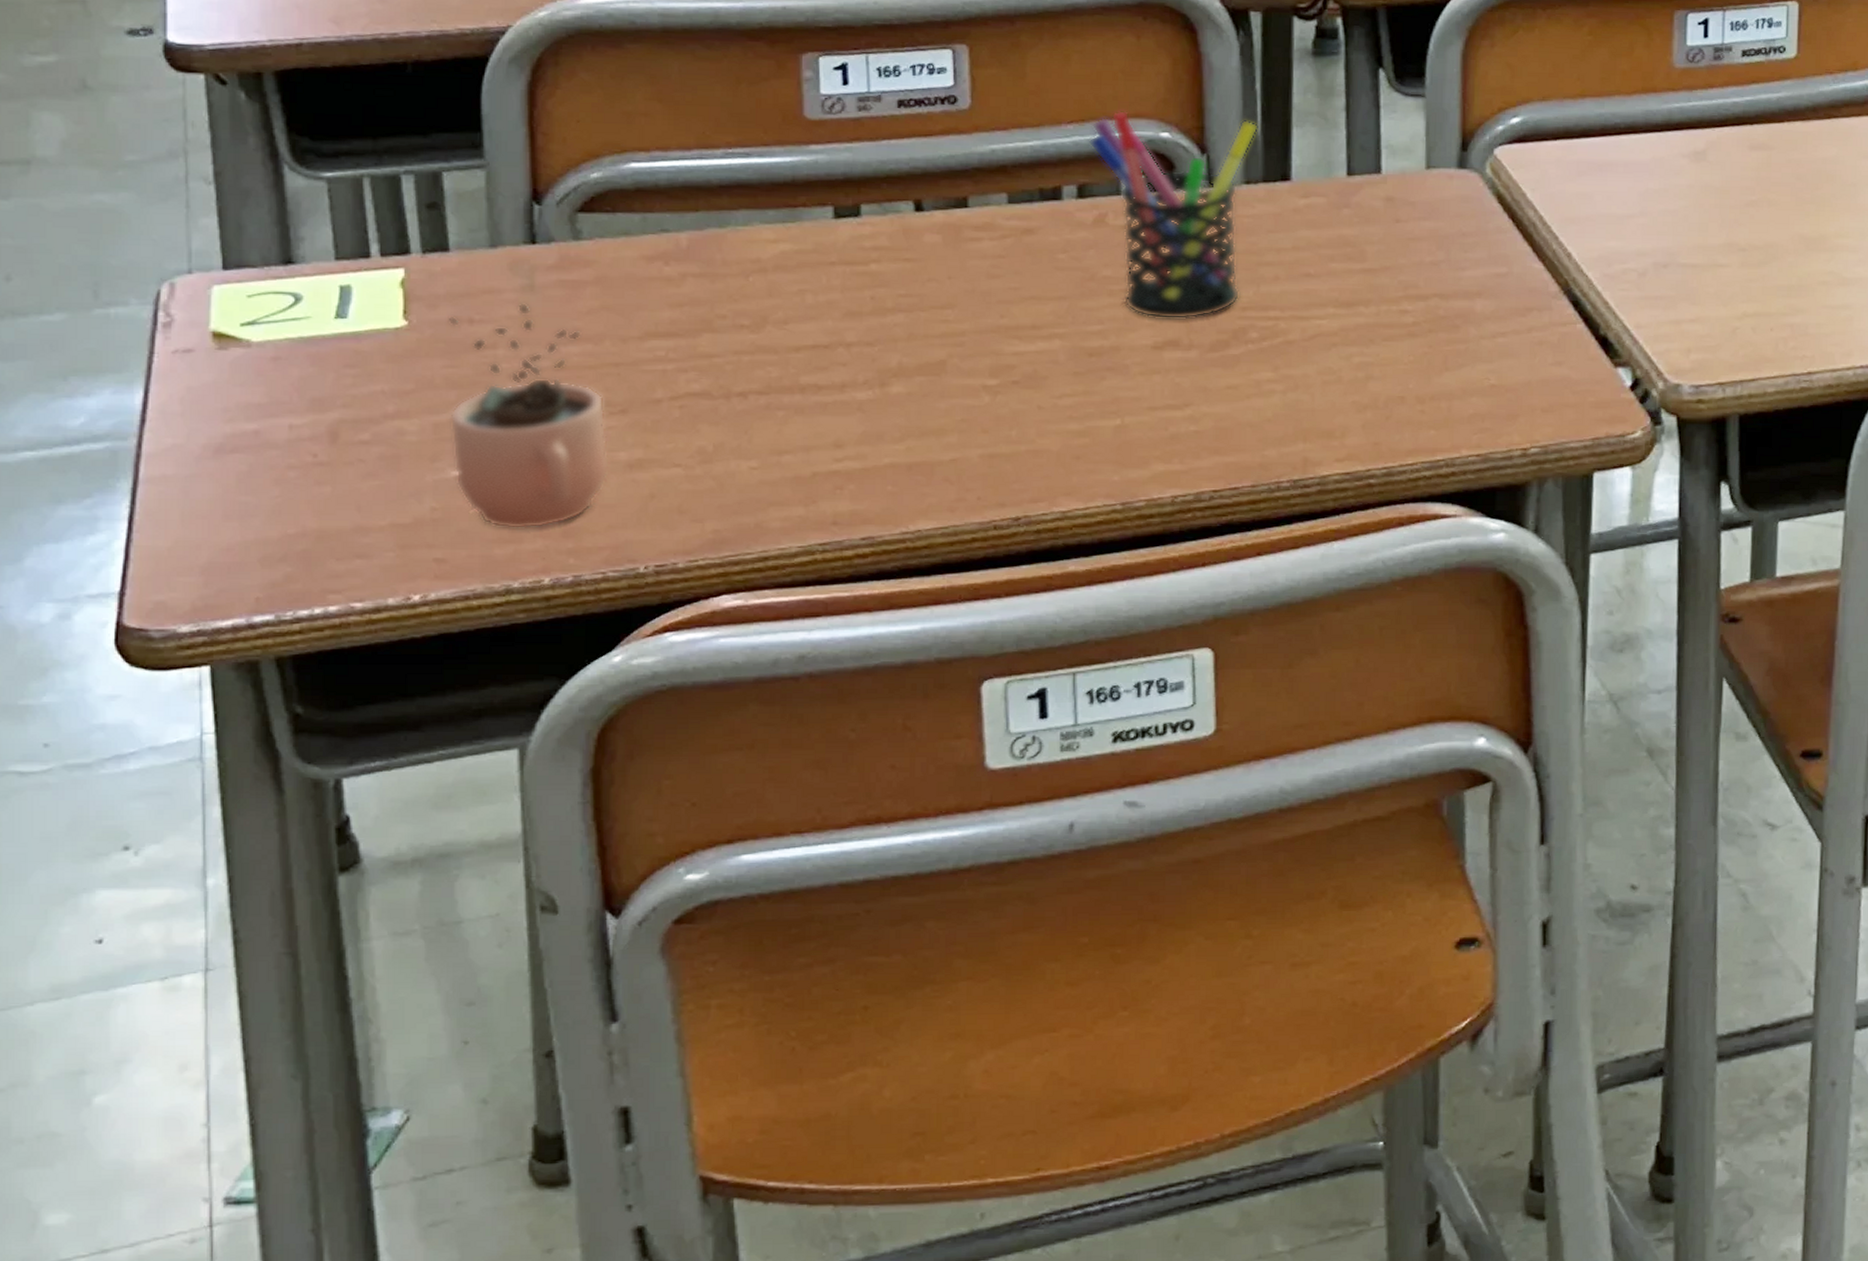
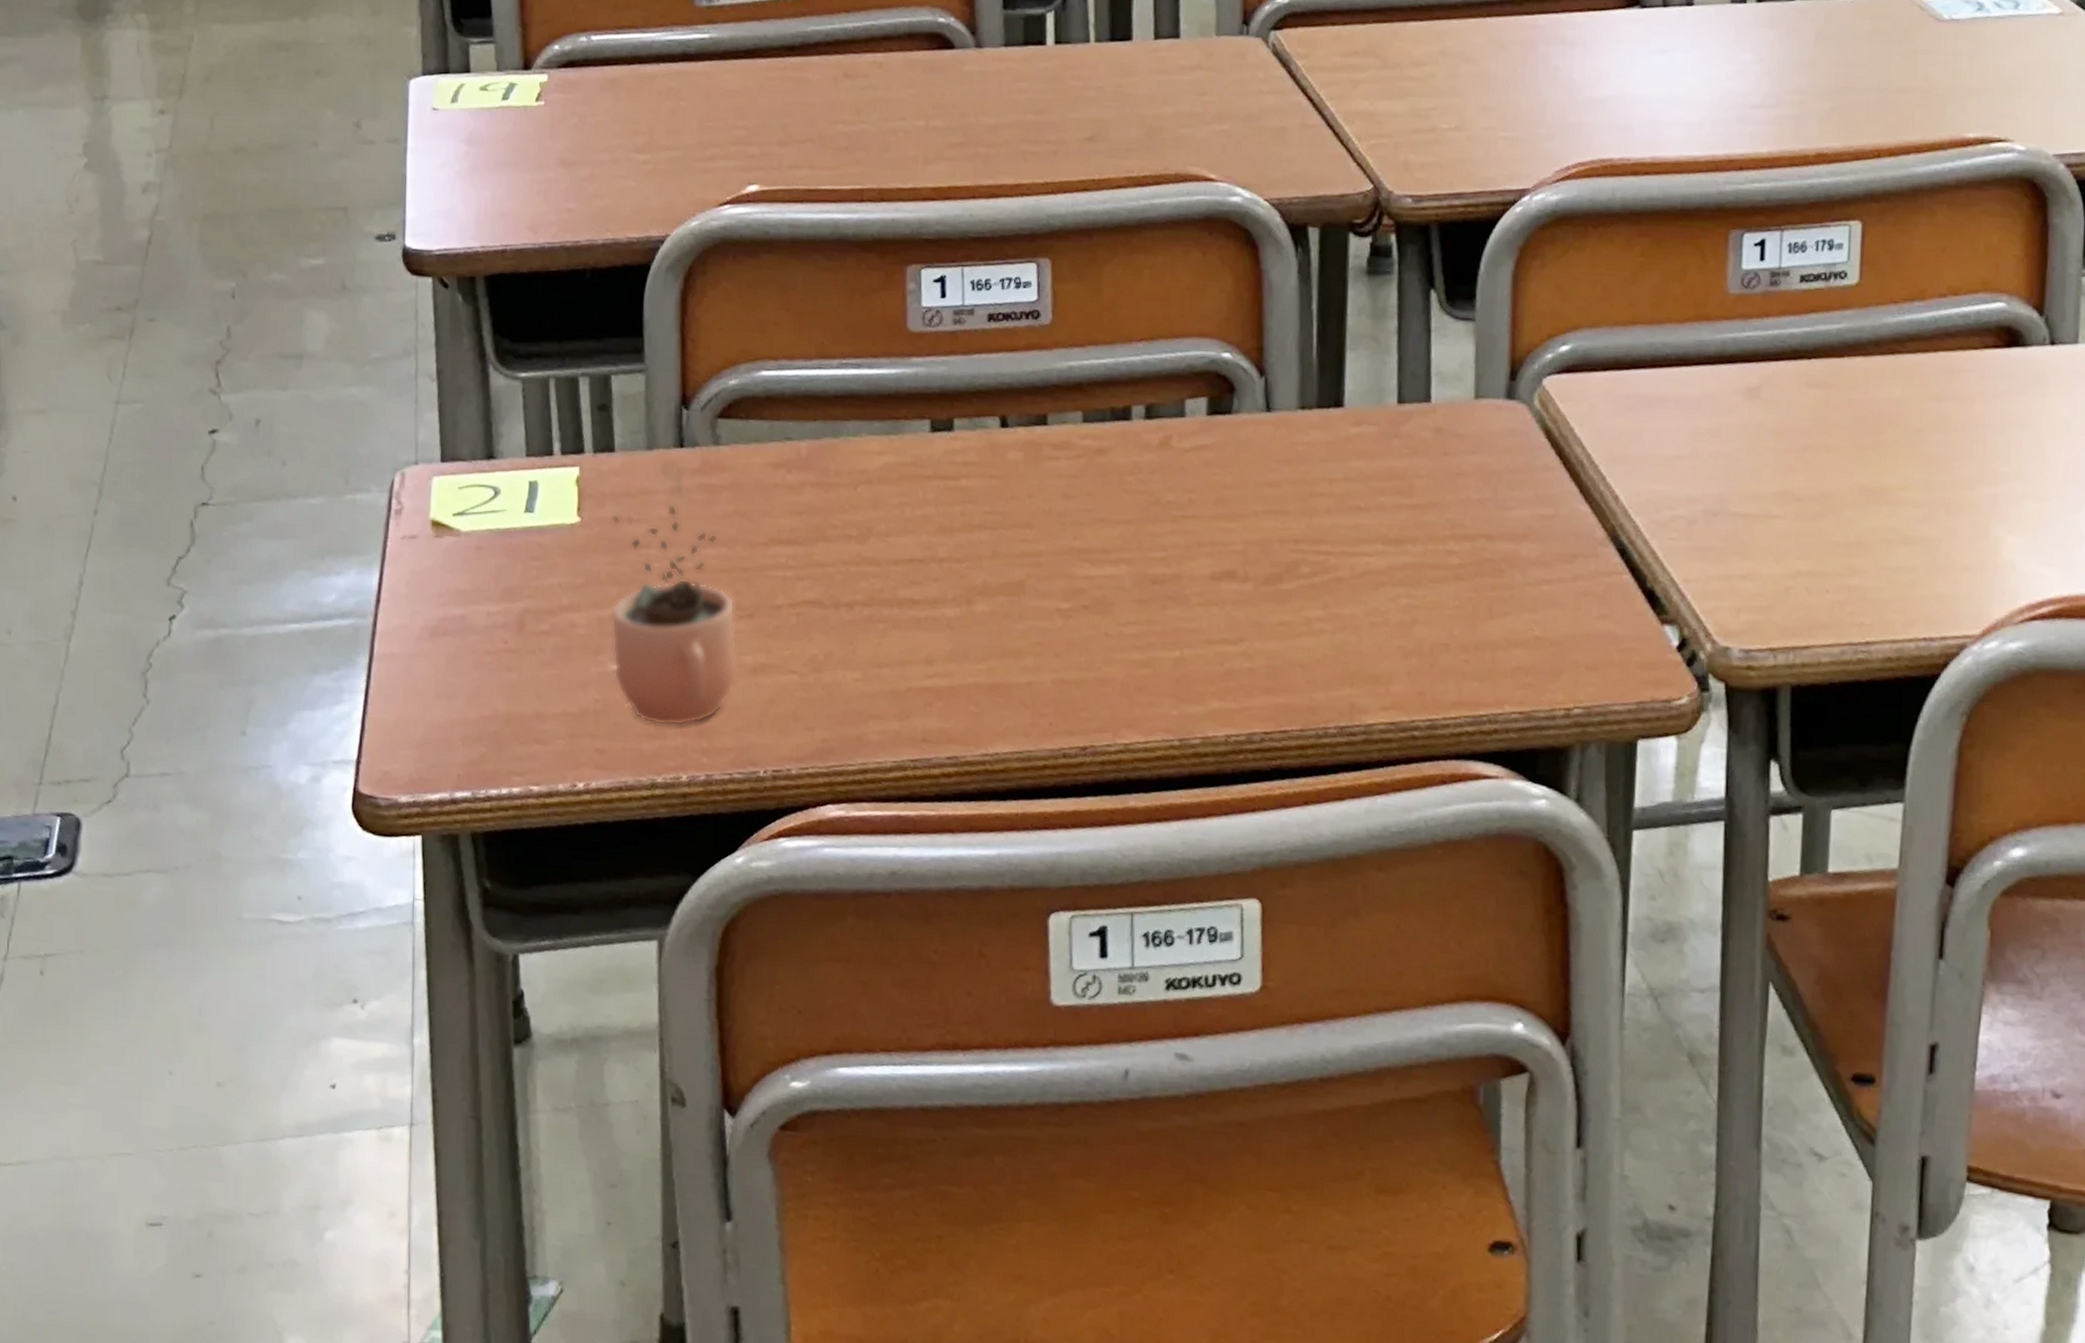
pen holder: present [1089,110,1258,320] -> none [1157,328,1314,550]

